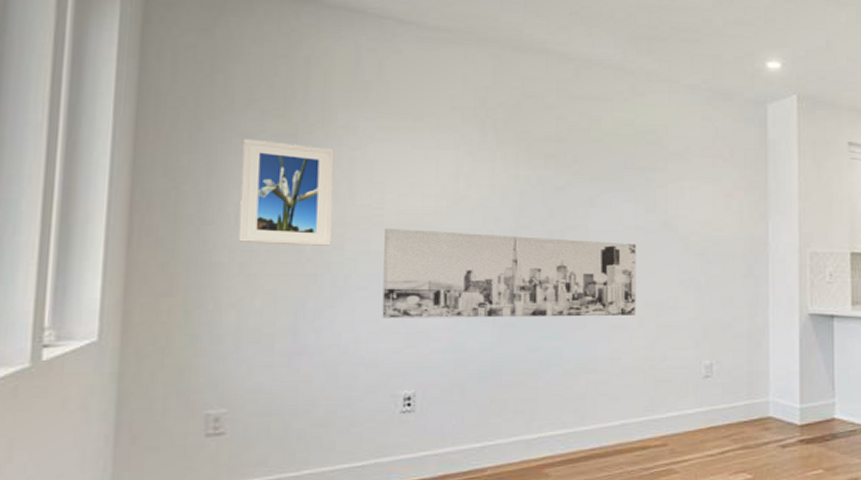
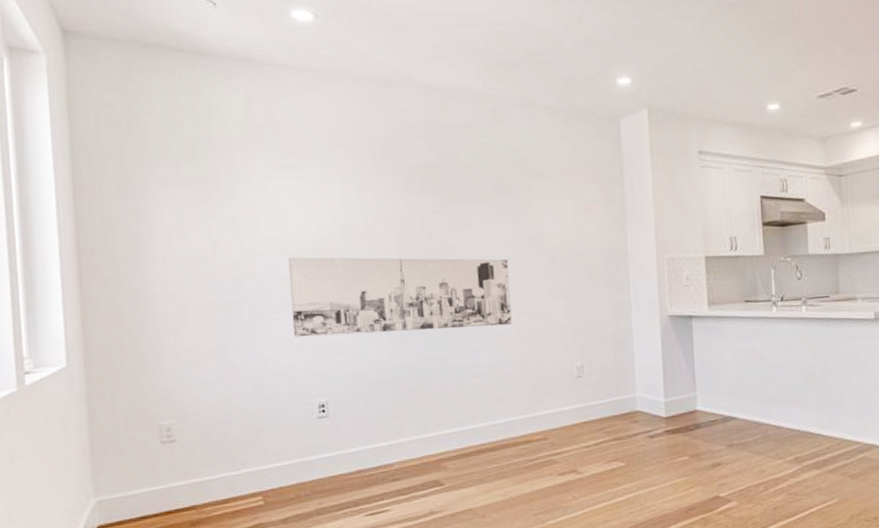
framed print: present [238,138,335,246] -> none [161,184,246,277]

